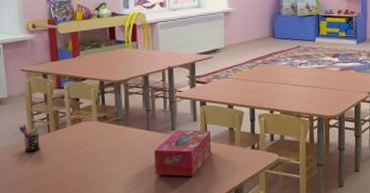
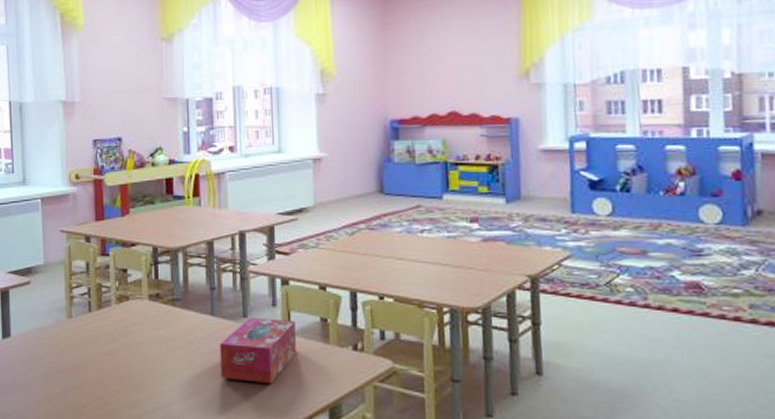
pen holder: present [19,123,40,152] -> none [56,300,80,337]

